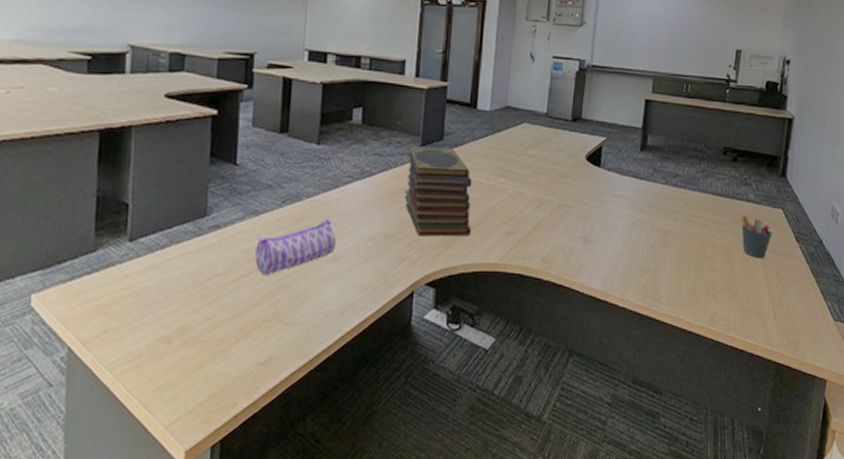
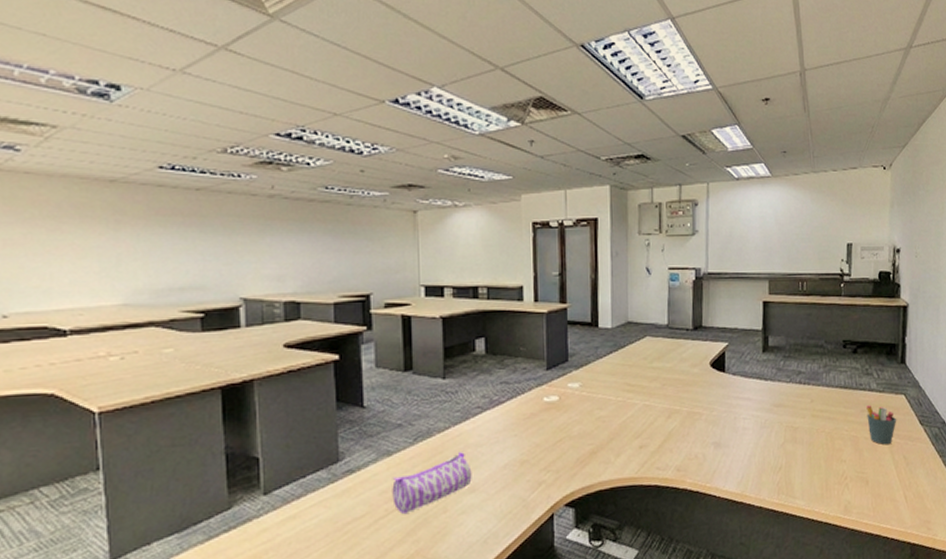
book stack: present [404,147,472,237] -> none [534,370,604,459]

